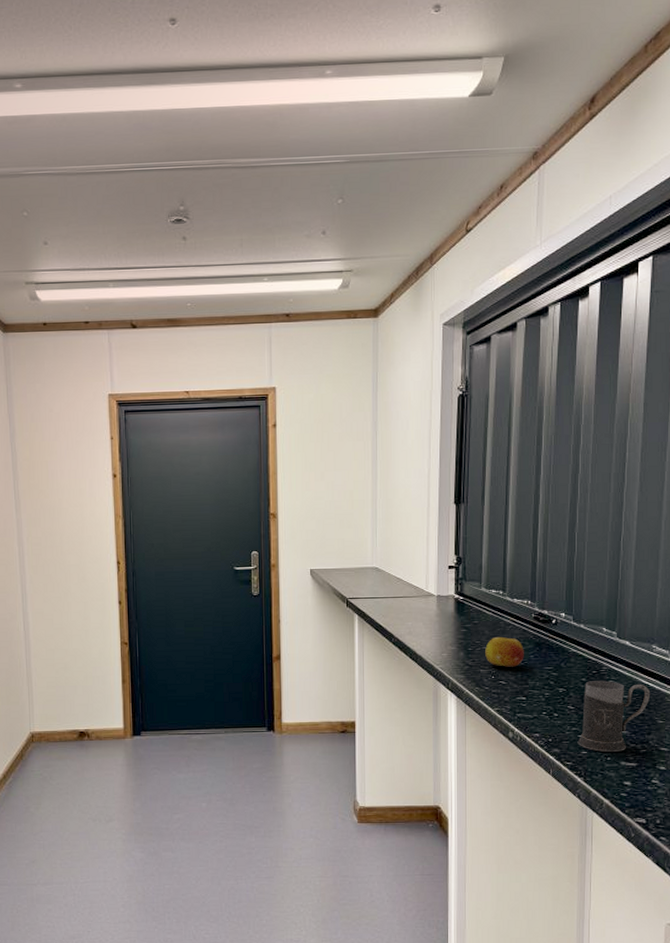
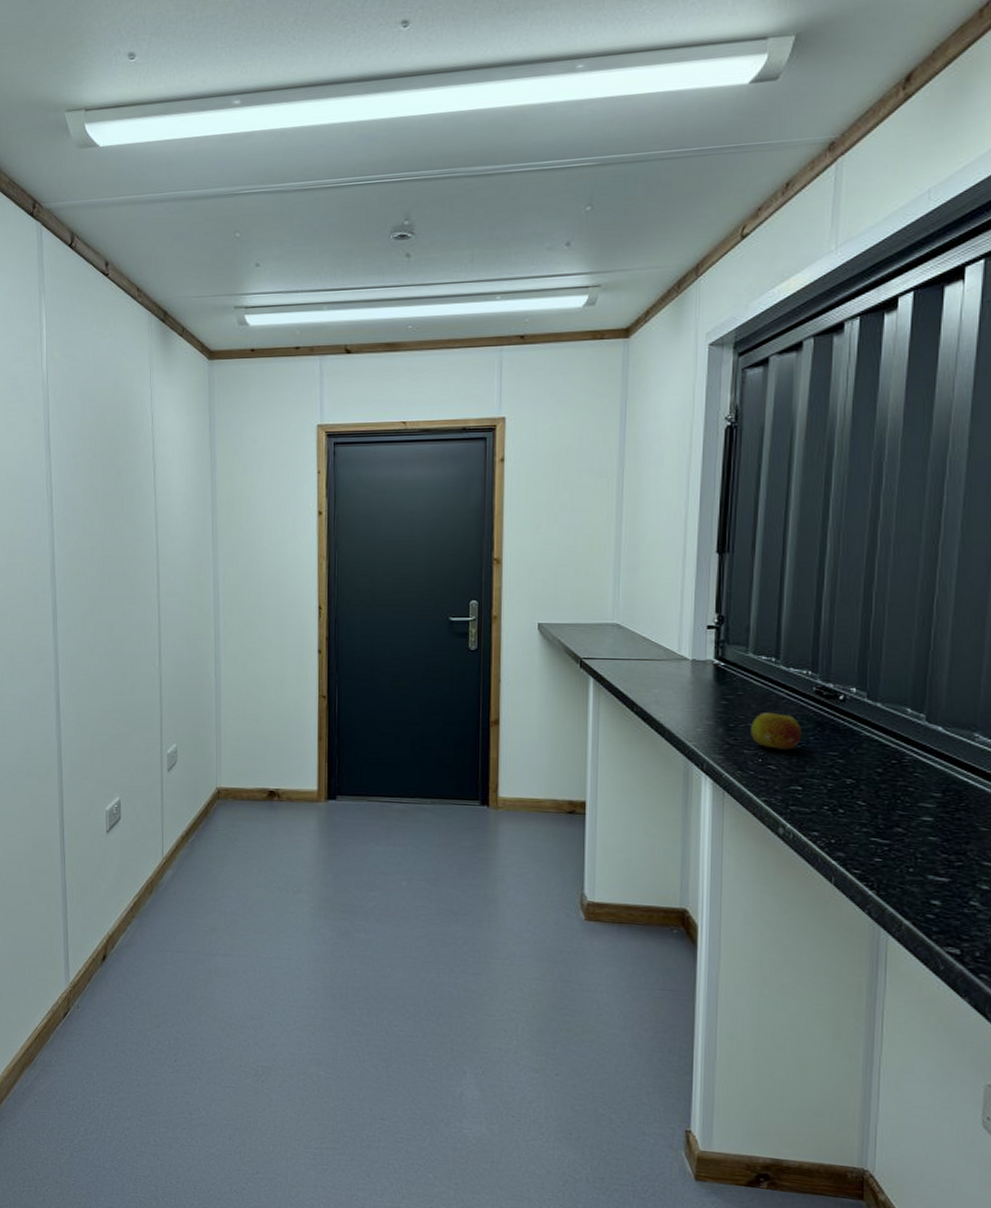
mug: present [577,681,651,752] -> none [869,772,971,862]

